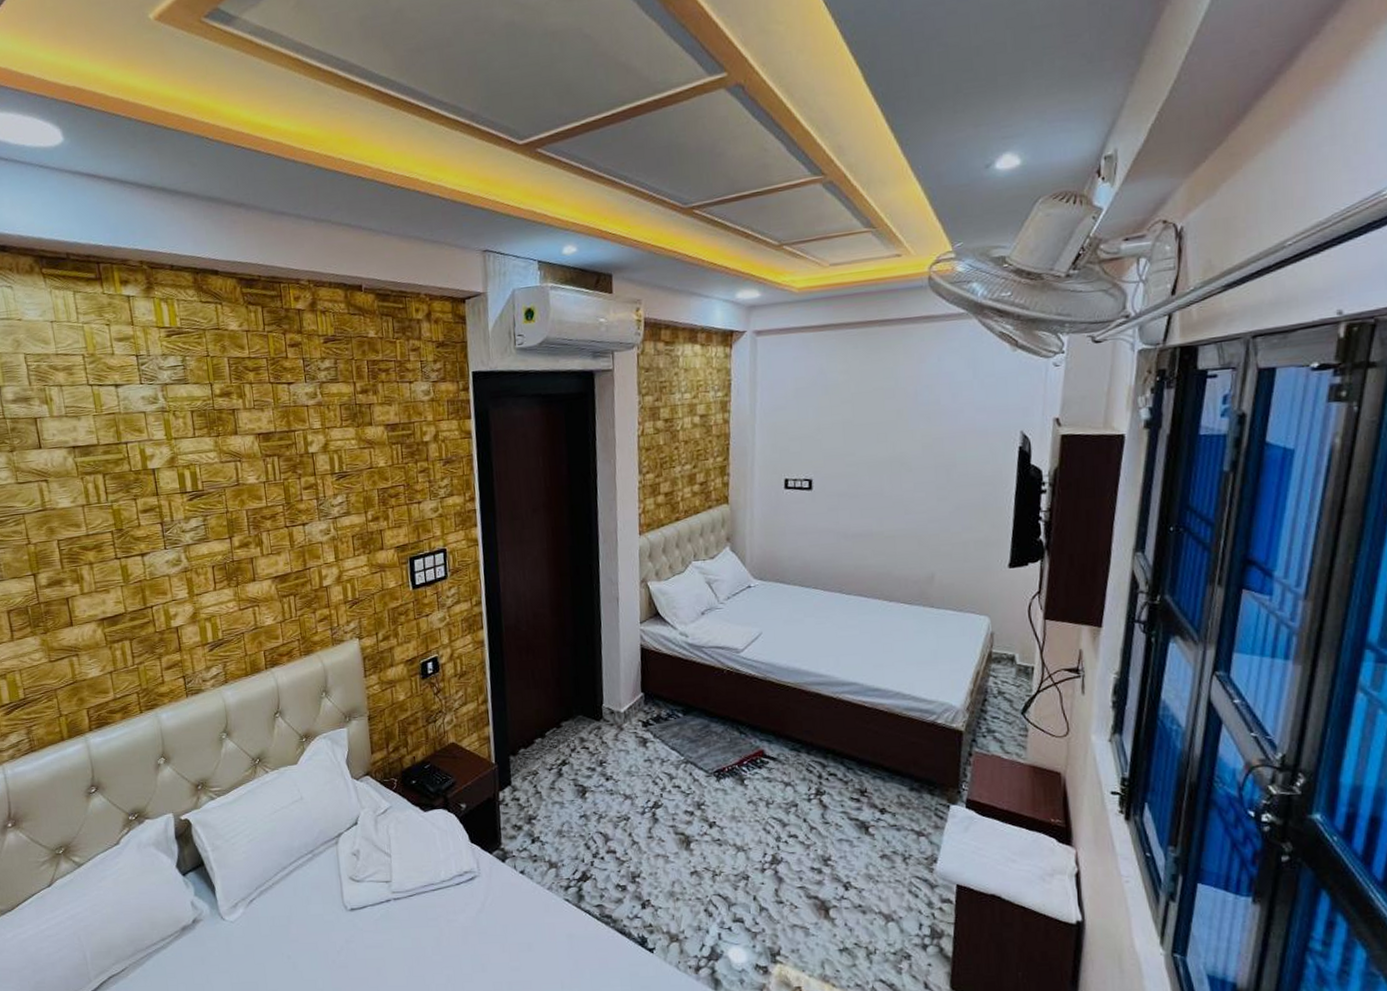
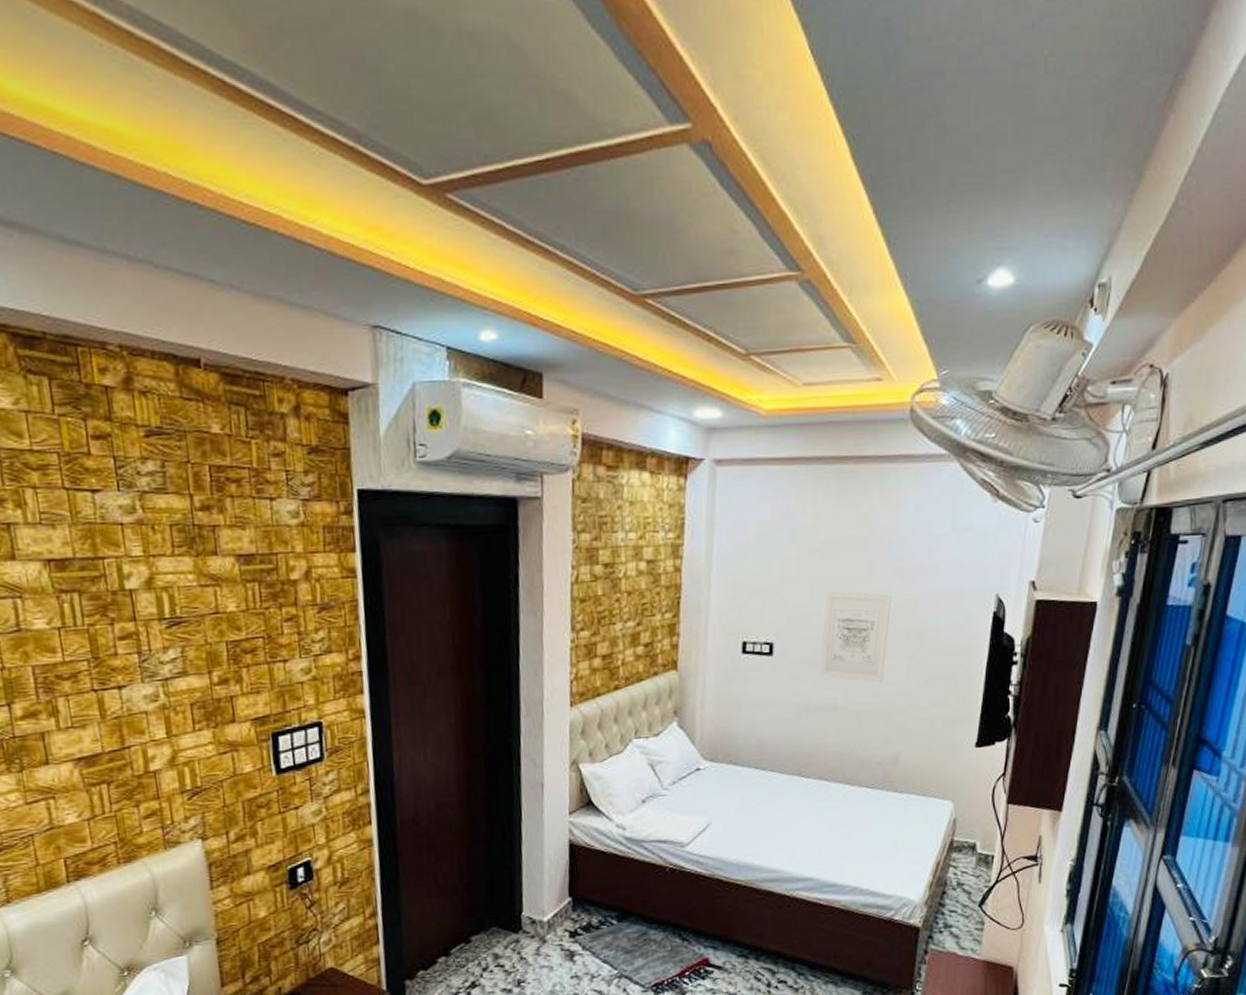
wall art: none [855,434,920,512] -> present [820,591,892,683]

